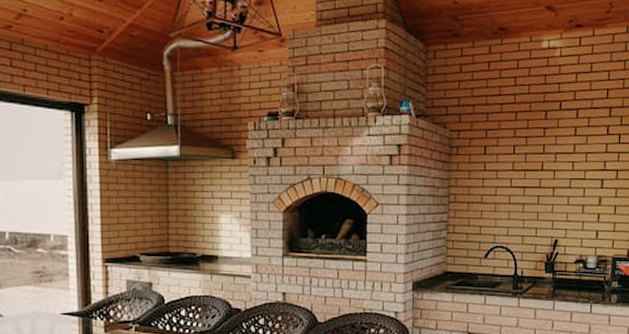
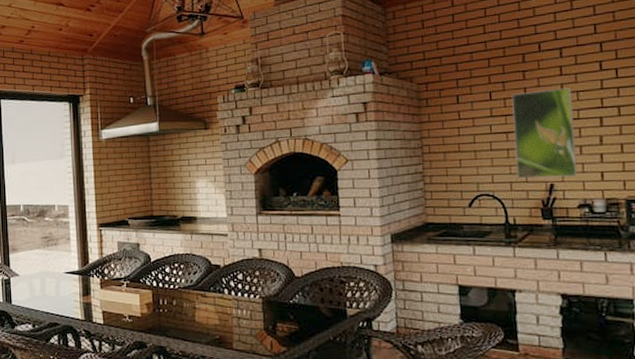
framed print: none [529,148,582,234] -> present [511,87,578,179]

